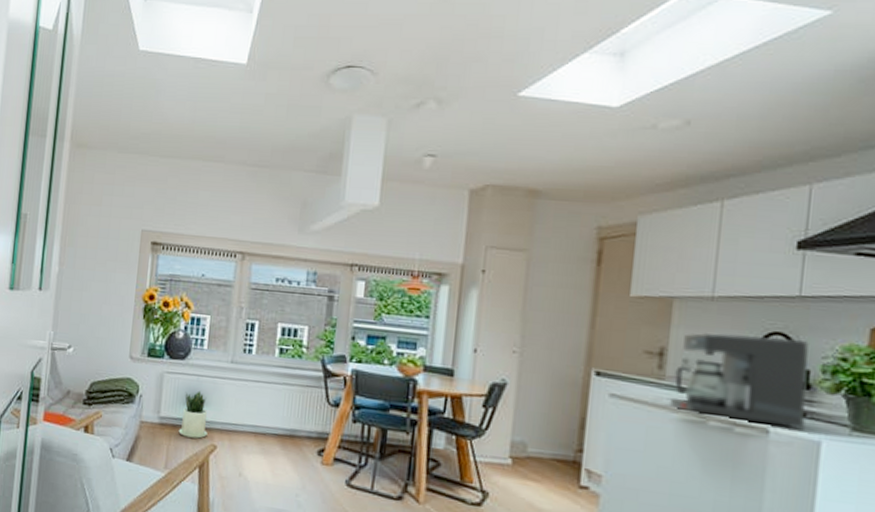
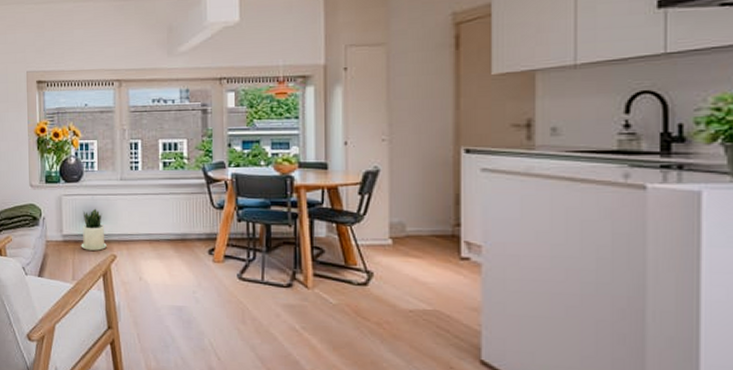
coffee maker: present [668,332,809,429] -> none [541,95,683,181]

